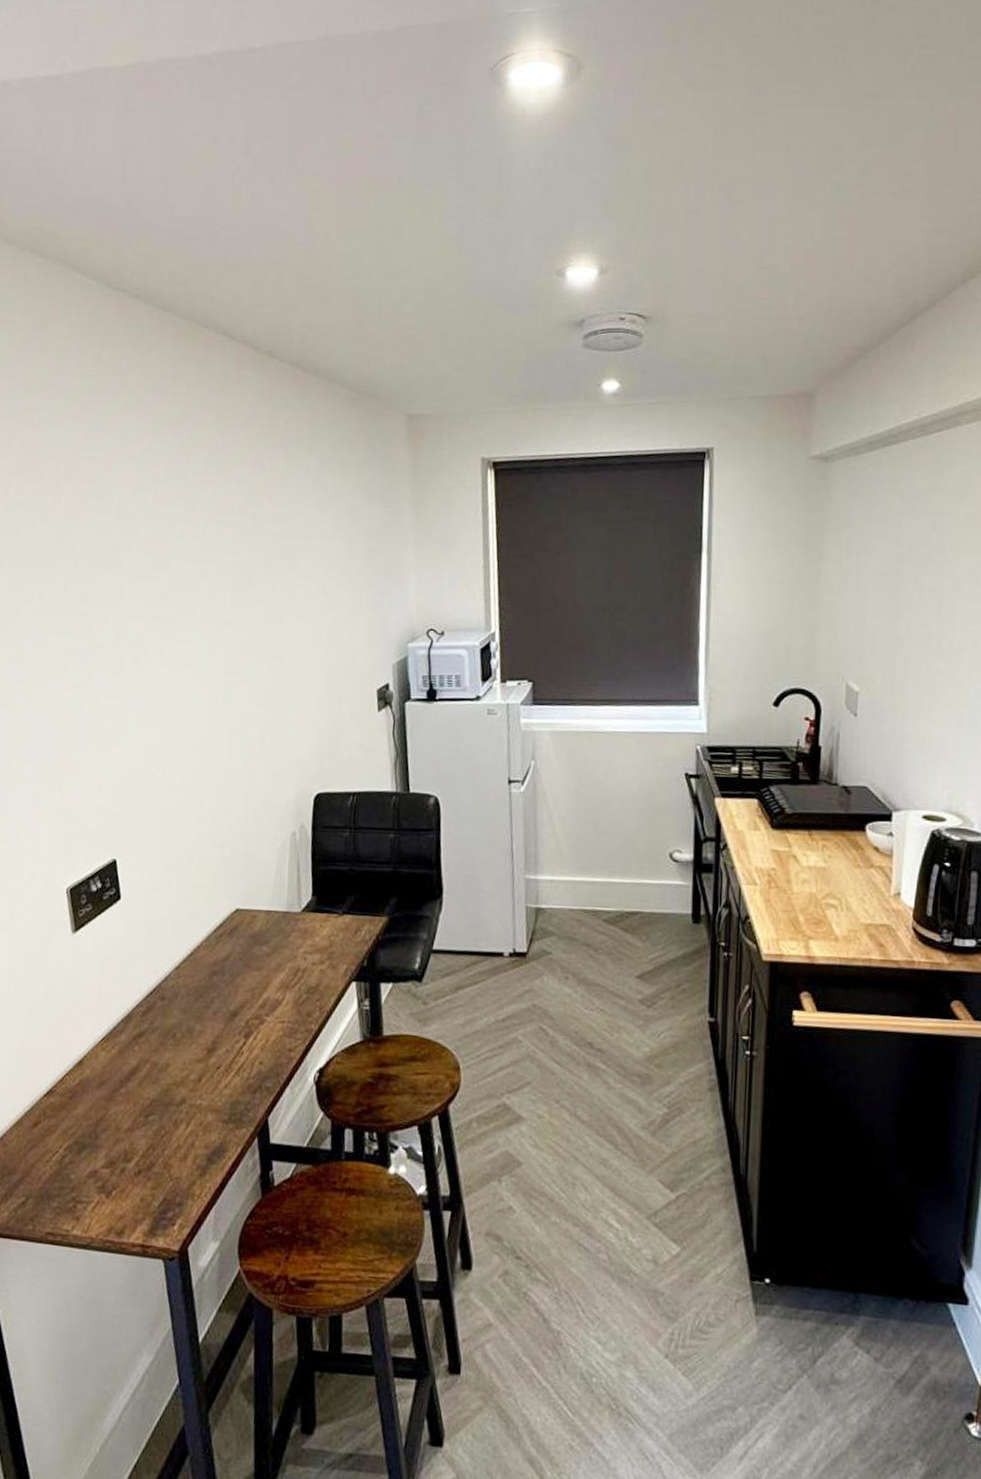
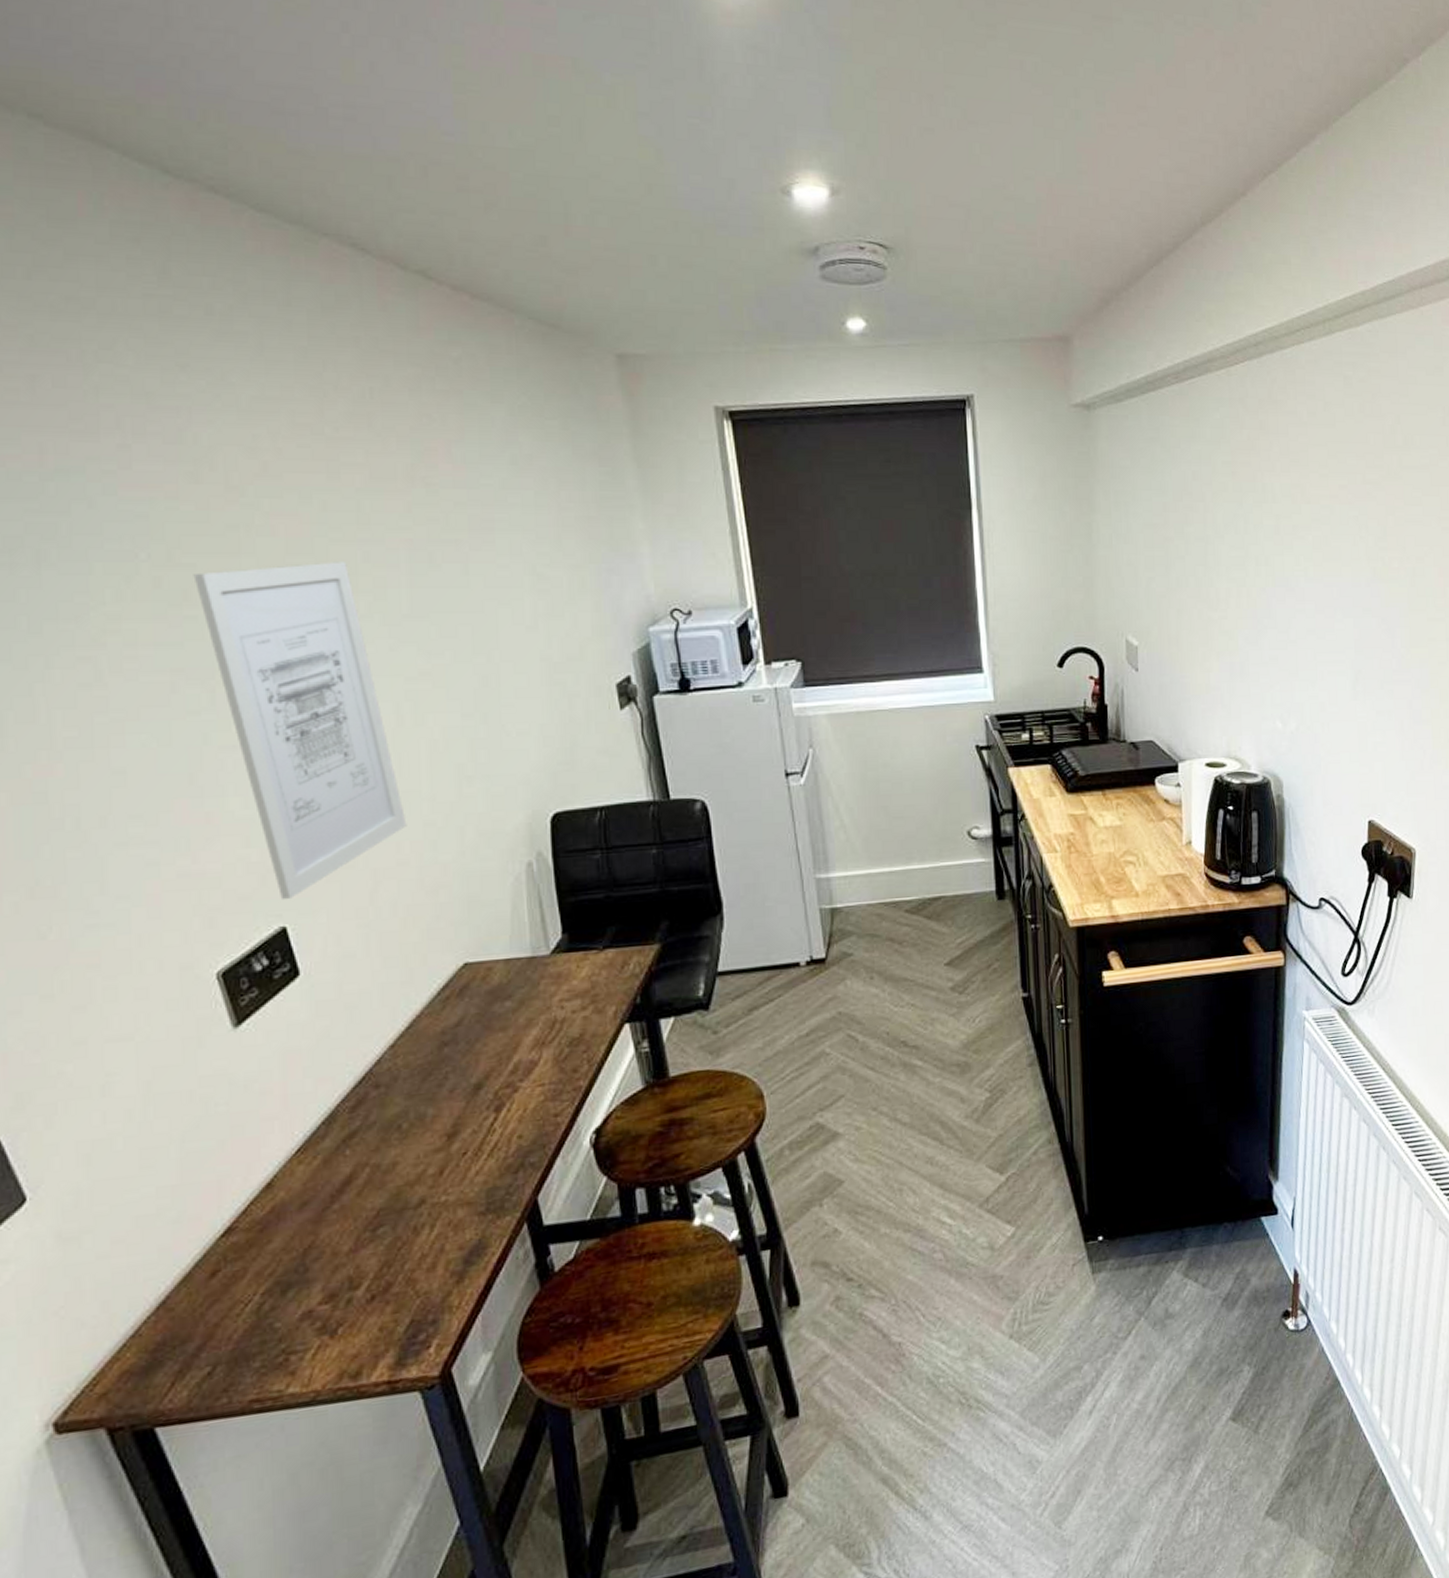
wall art: none [89,577,209,839] -> present [193,562,407,900]

